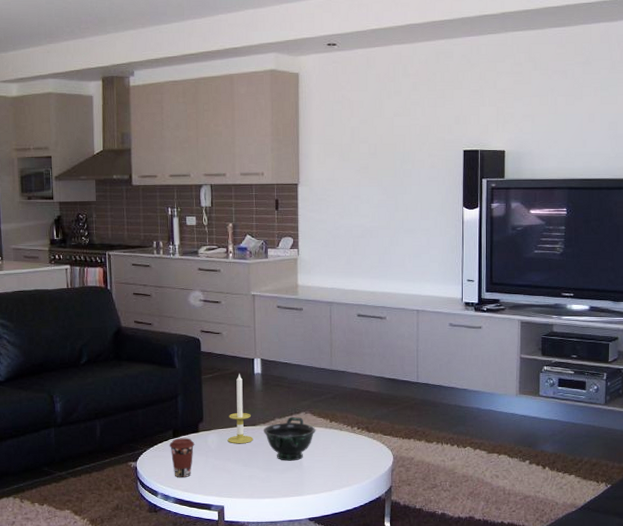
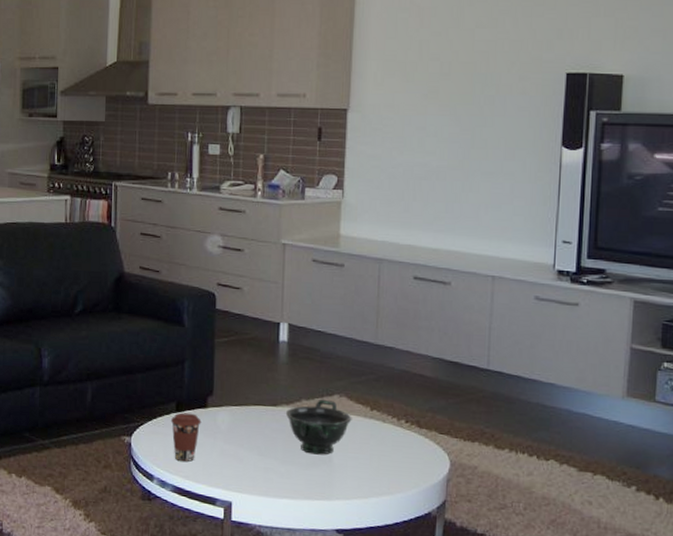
candle: present [227,373,253,444] -> none [241,340,273,428]

